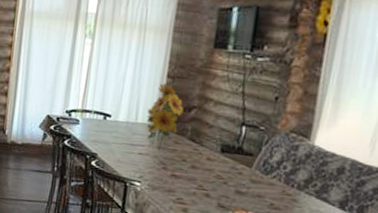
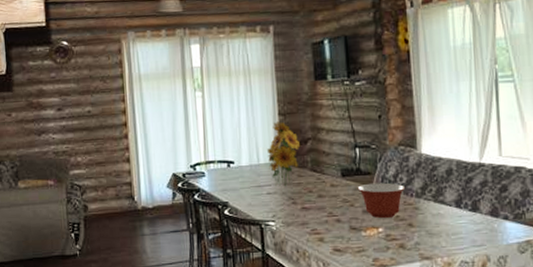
mixing bowl: none [236,164,288,204] -> present [358,182,406,219]

